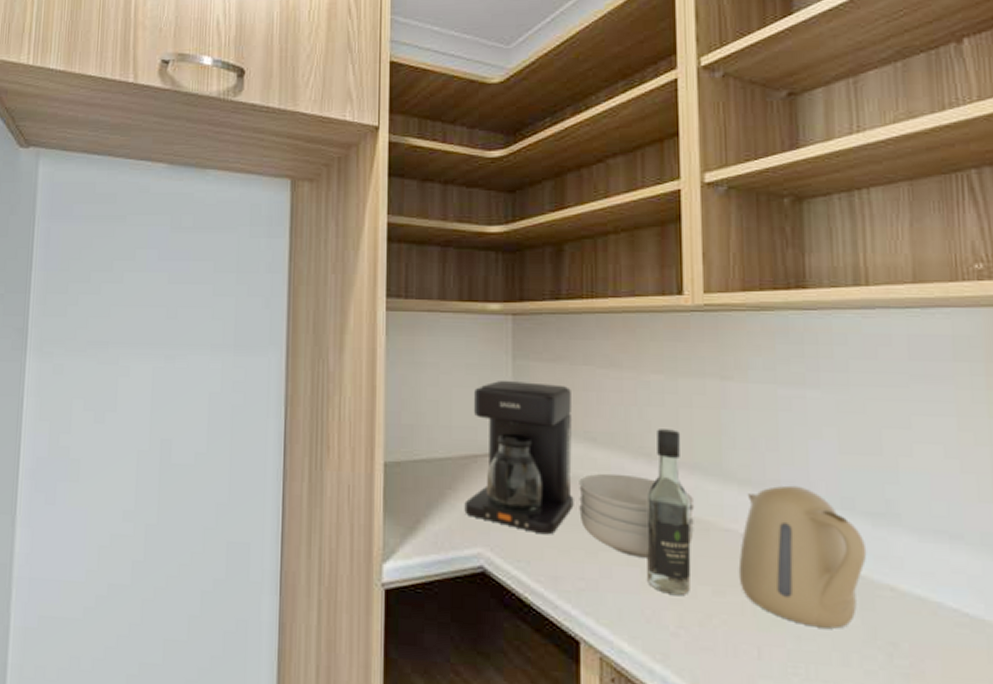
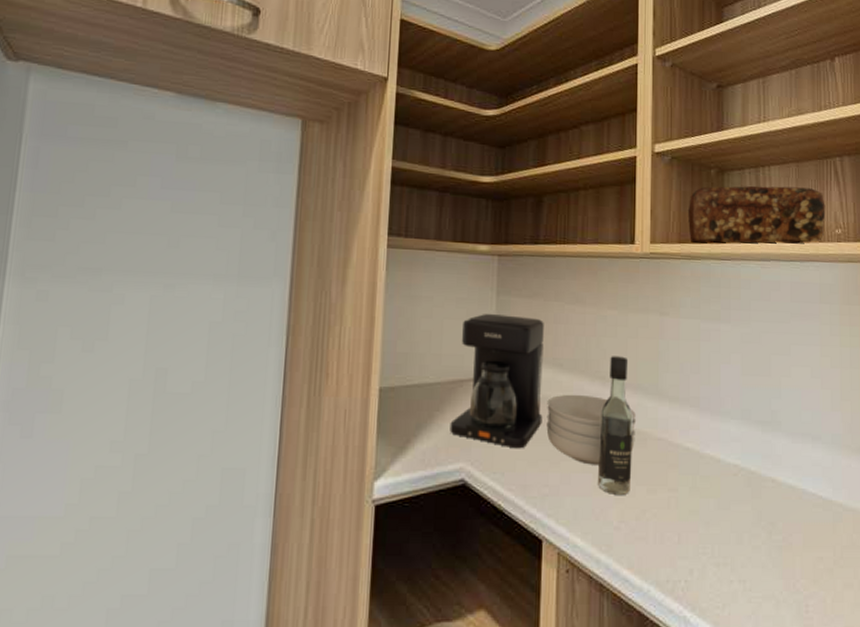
kettle: present [738,485,867,629] -> none [667,401,758,515]
bread loaf: none [754,212,958,290] -> present [688,185,826,244]

